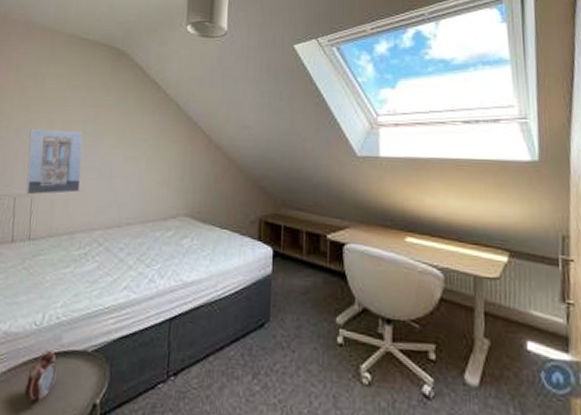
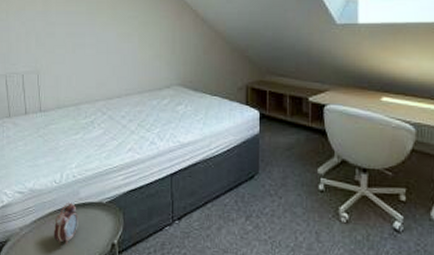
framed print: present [26,128,84,195] -> none [28,10,80,72]

